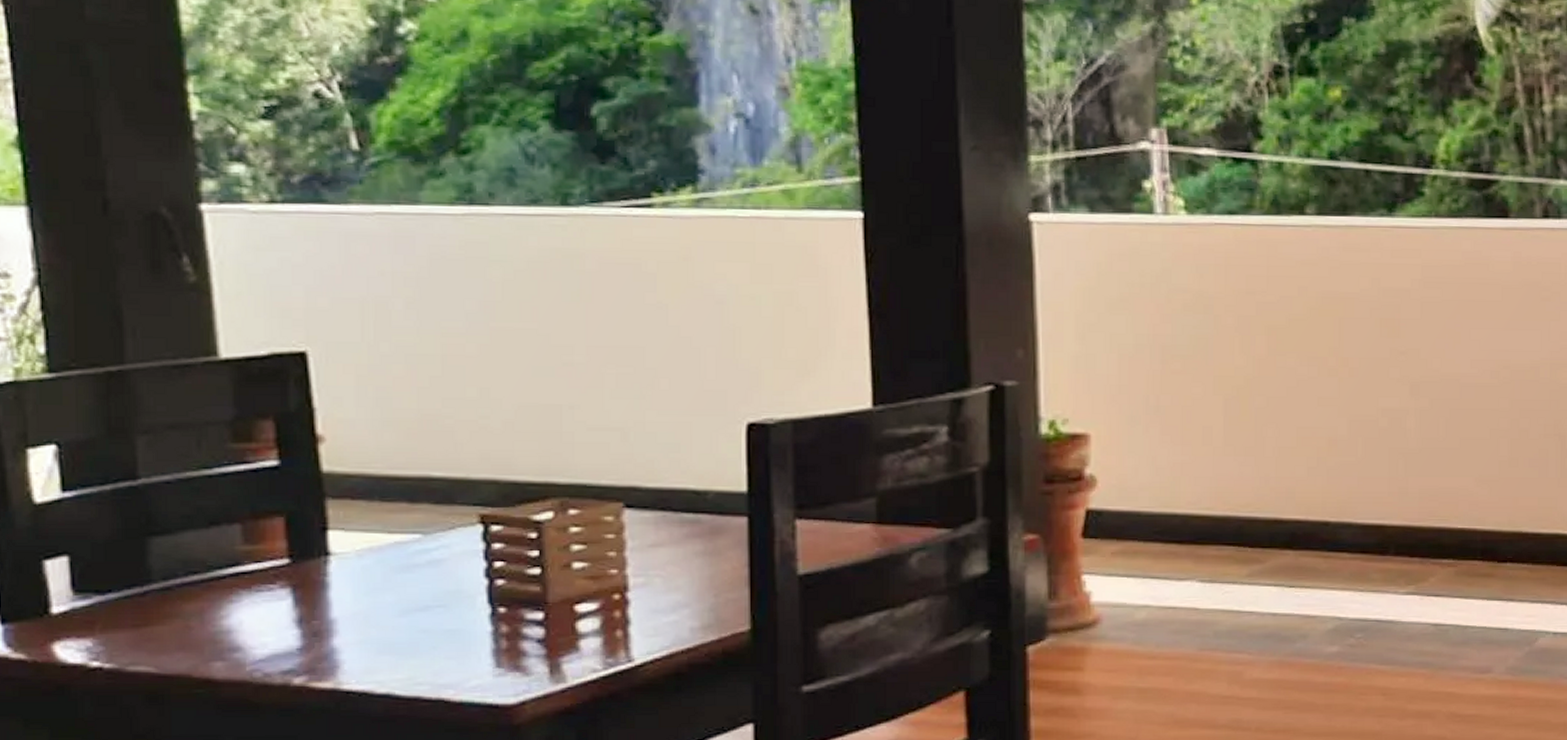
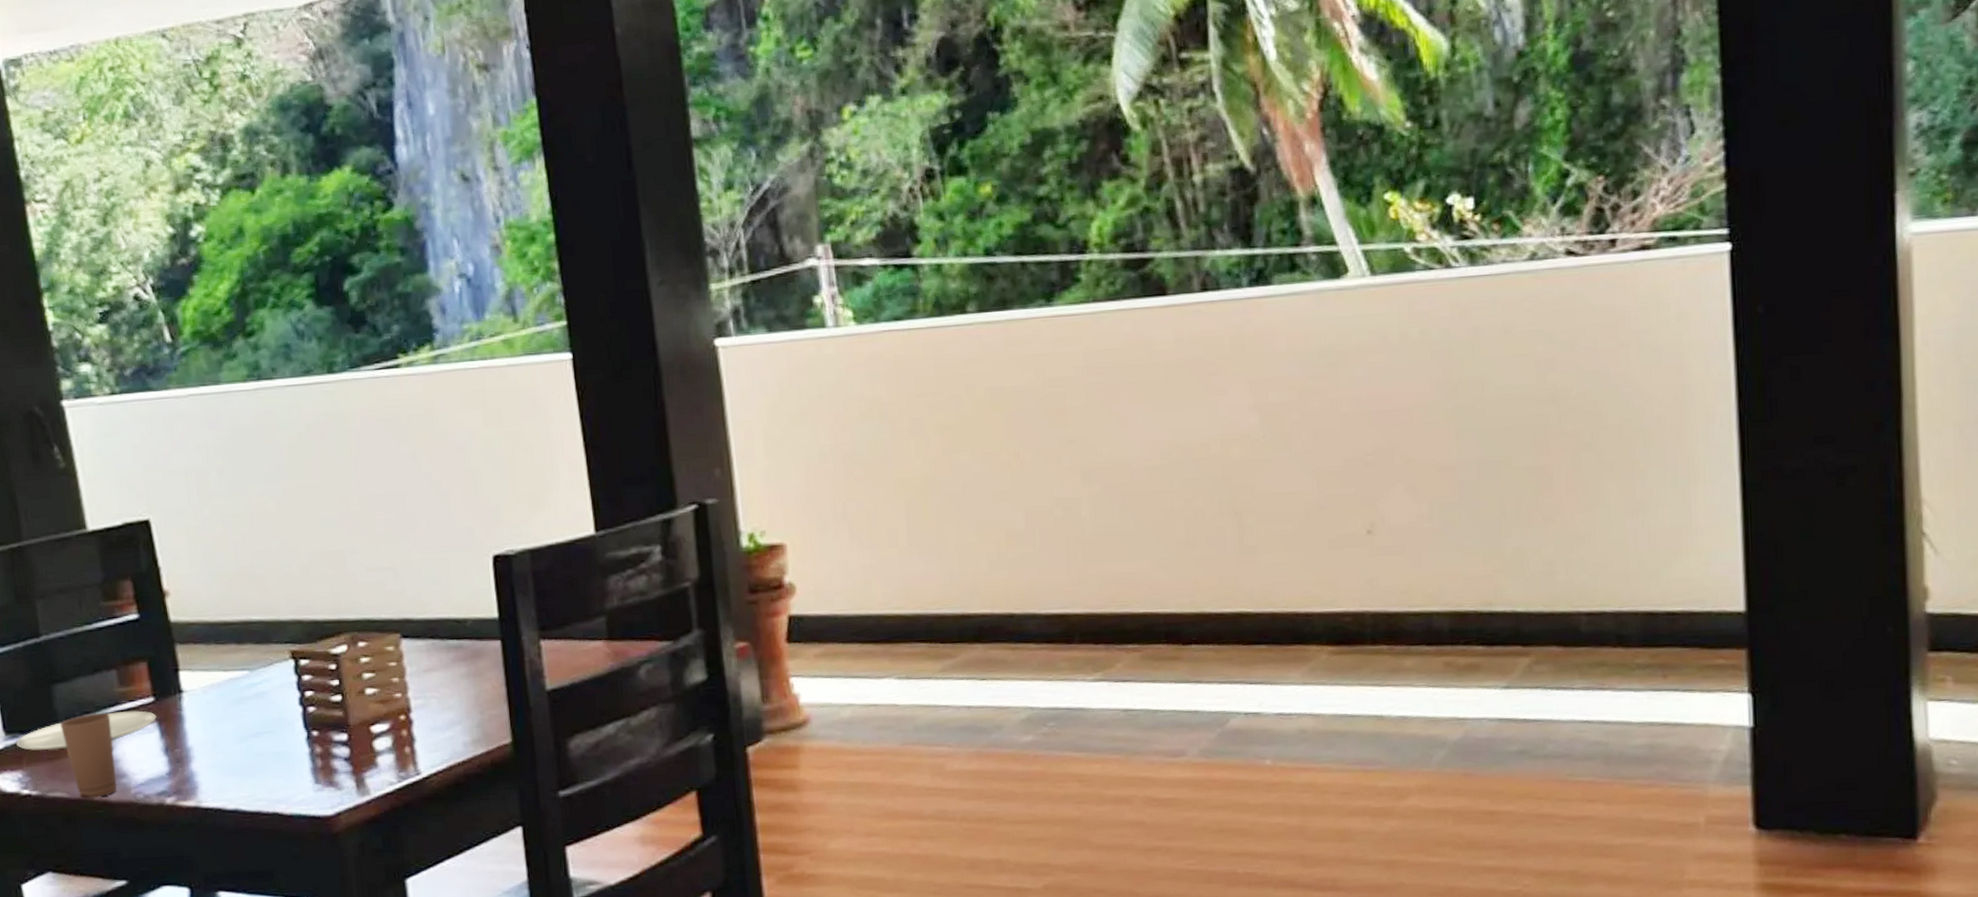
plate: none [89,573,291,617] -> present [16,711,156,752]
cup: none [155,574,227,676] -> present [60,713,118,799]

